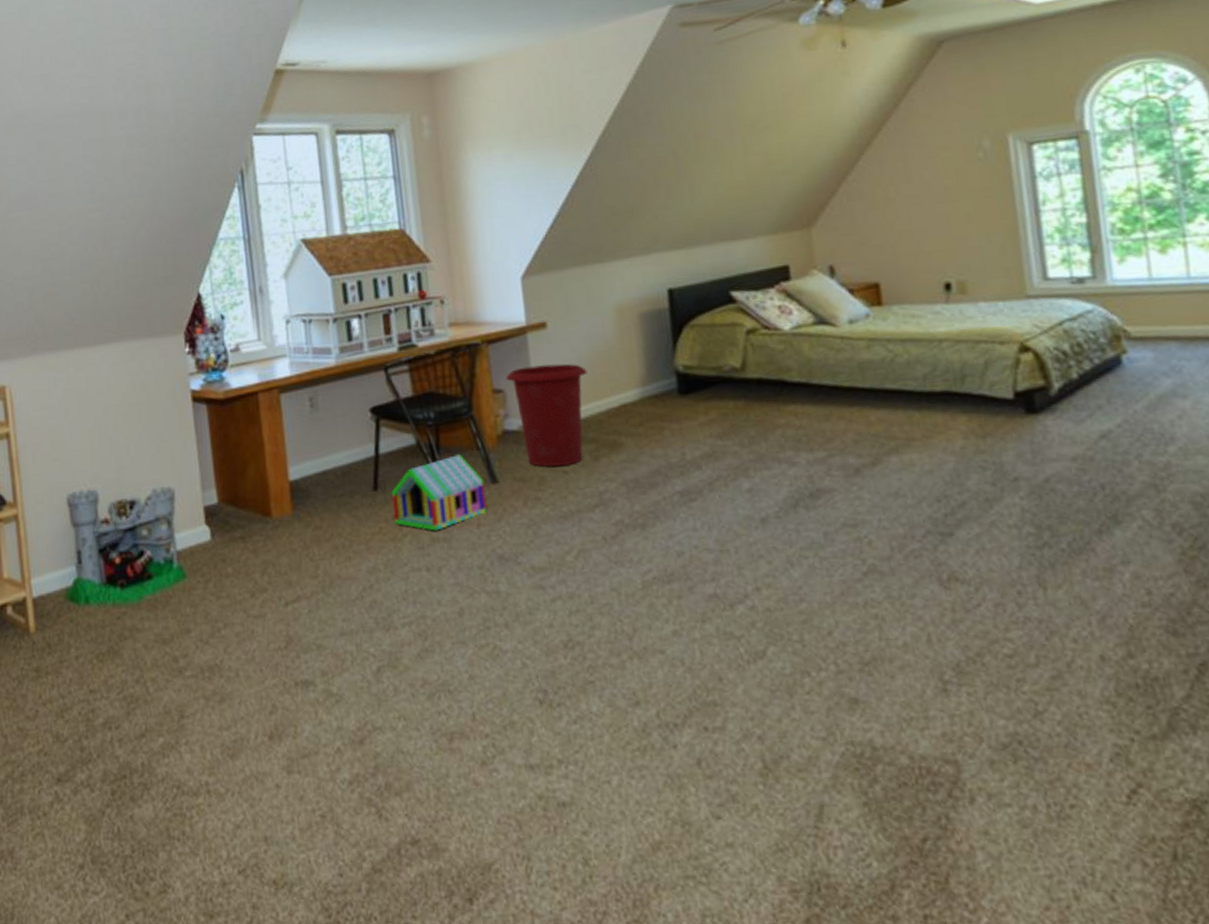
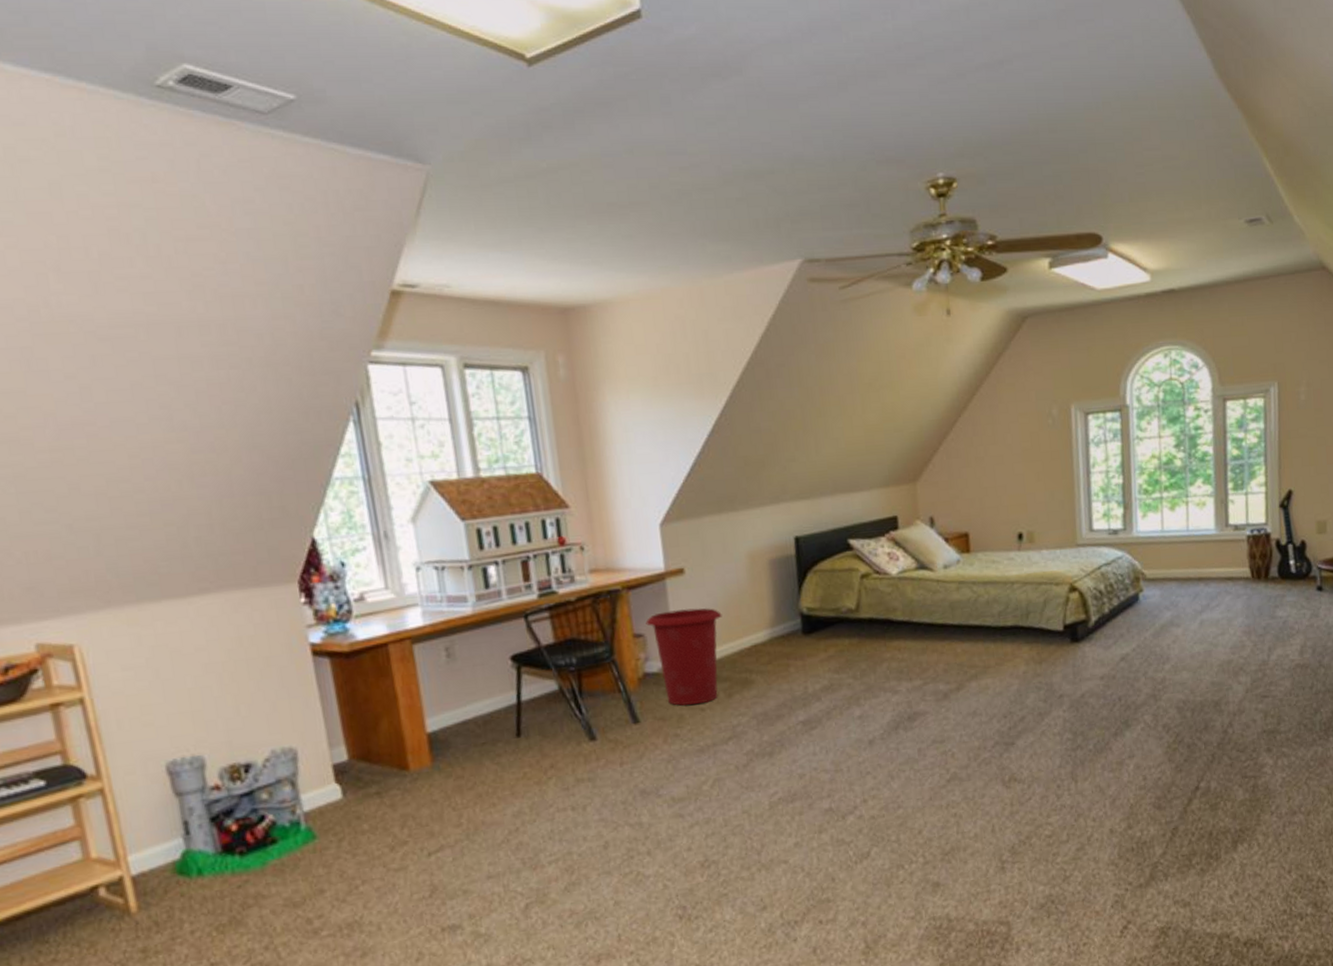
toy house: present [391,454,488,531] -> none [534,698,630,772]

